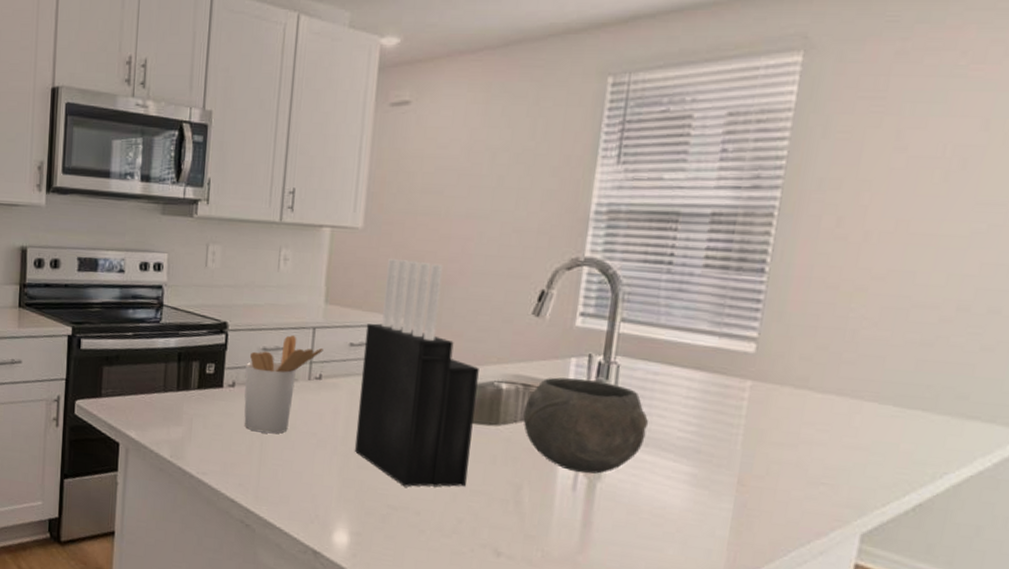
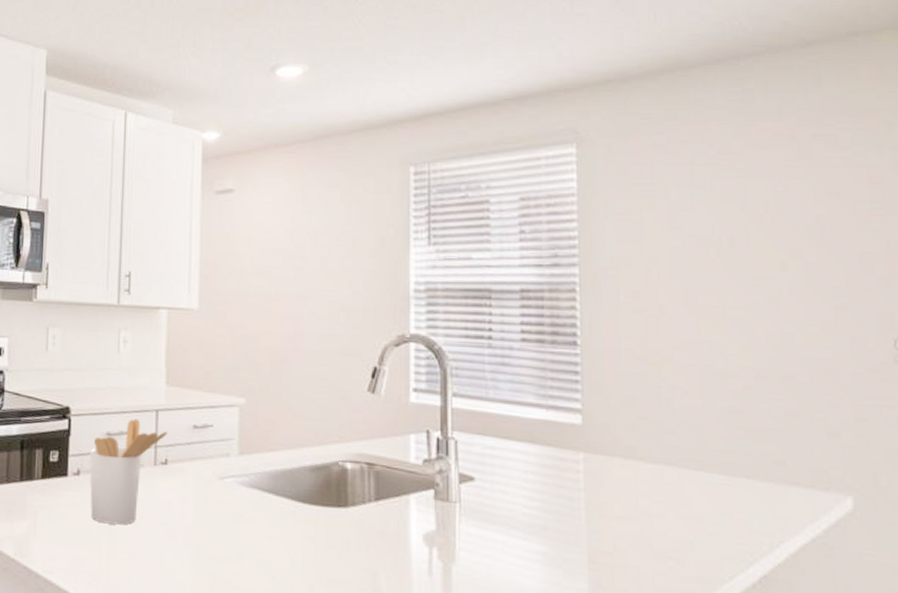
knife block: present [355,259,479,487] -> none [206,339,323,579]
bowl: present [523,377,649,474] -> none [371,455,494,557]

